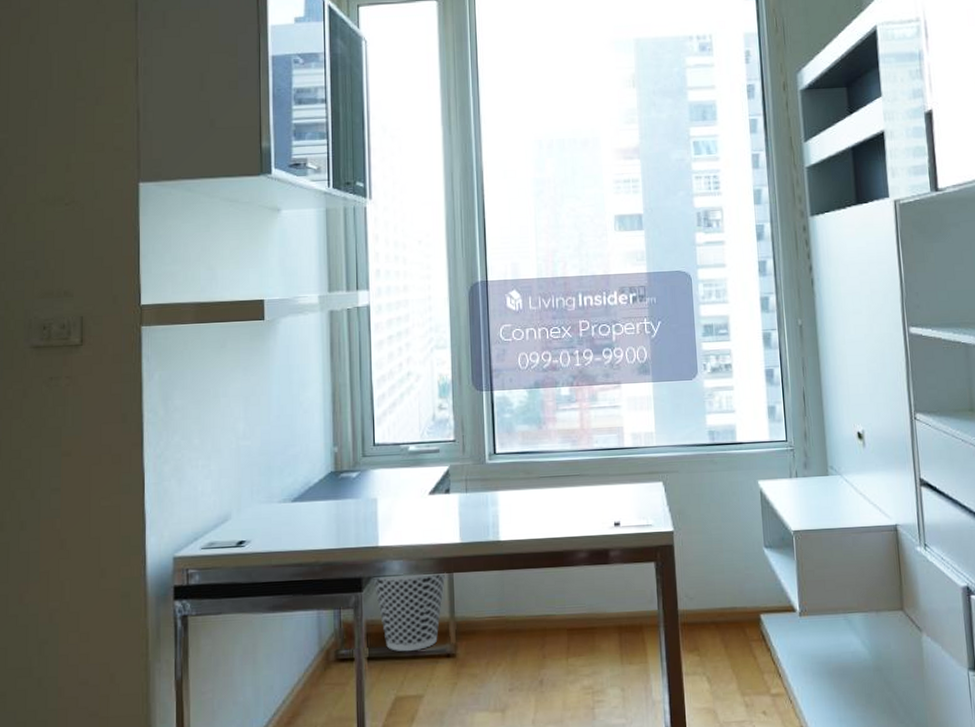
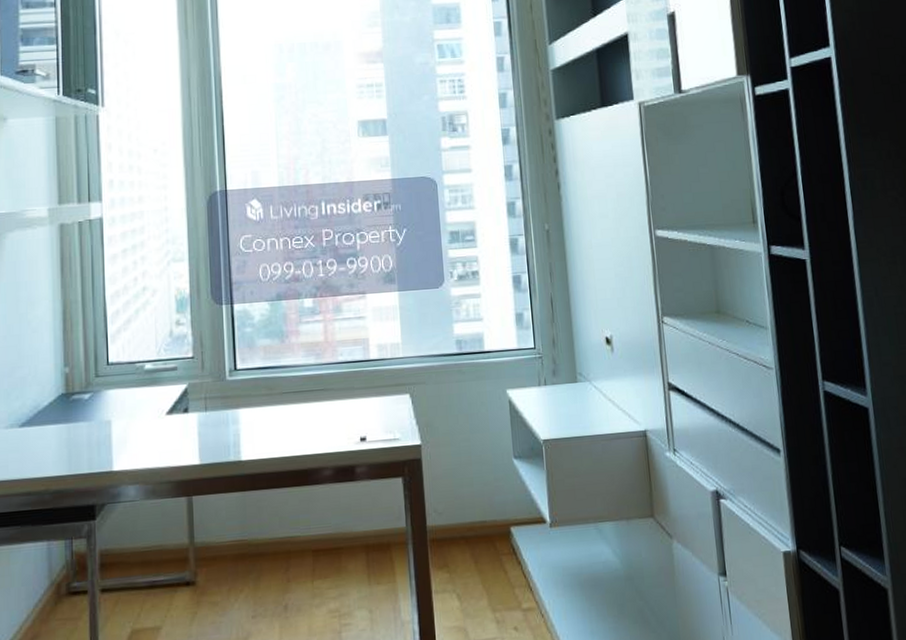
wastebasket: present [373,572,446,652] -> none [107,496,185,582]

